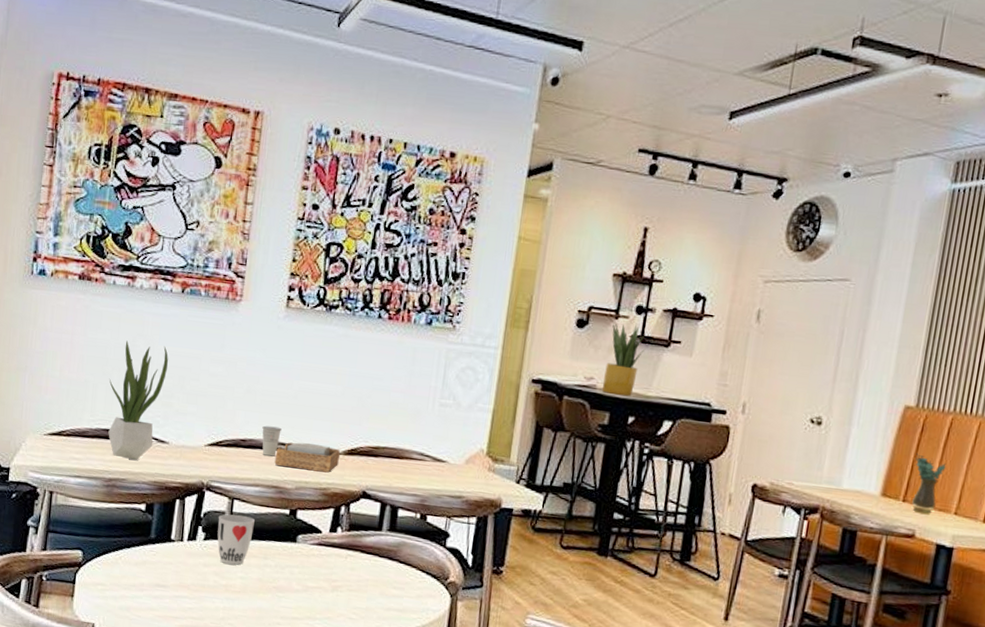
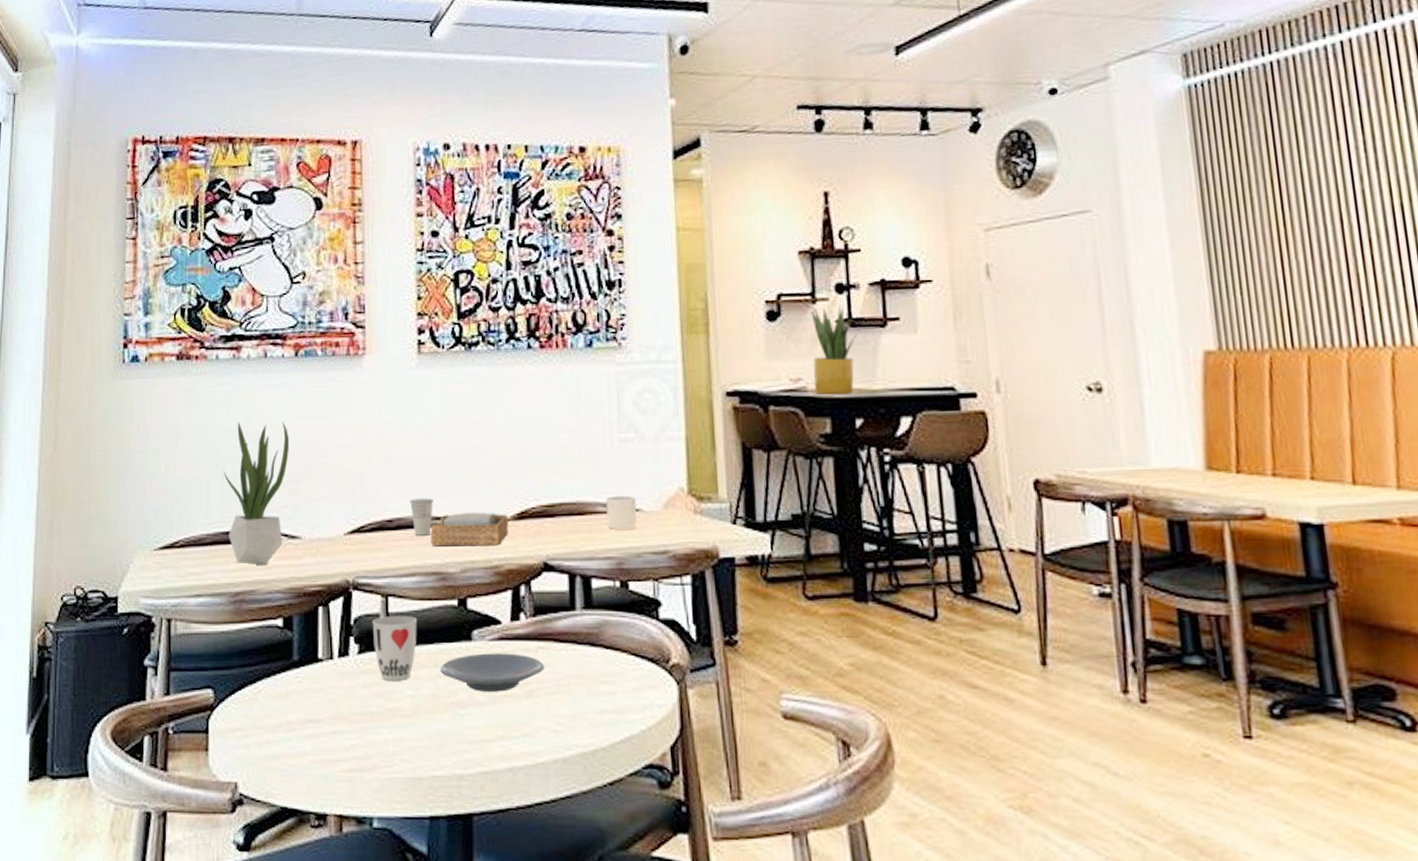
saucer: none [267,553,351,584] -> present [439,653,545,692]
mug: none [418,447,445,476] -> present [606,495,637,531]
vase: present [912,452,947,515] -> none [1236,407,1283,486]

